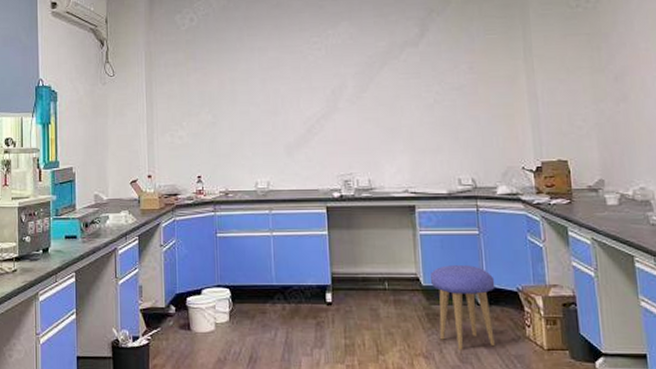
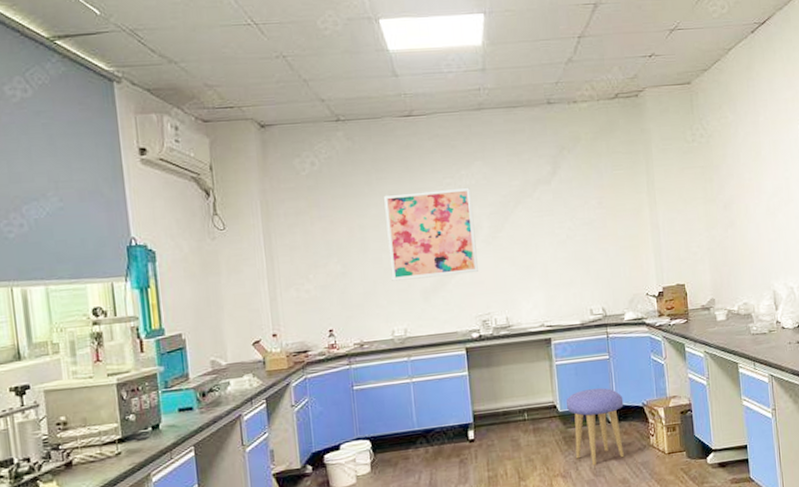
wall art: none [253,46,341,134] -> present [383,187,478,281]

